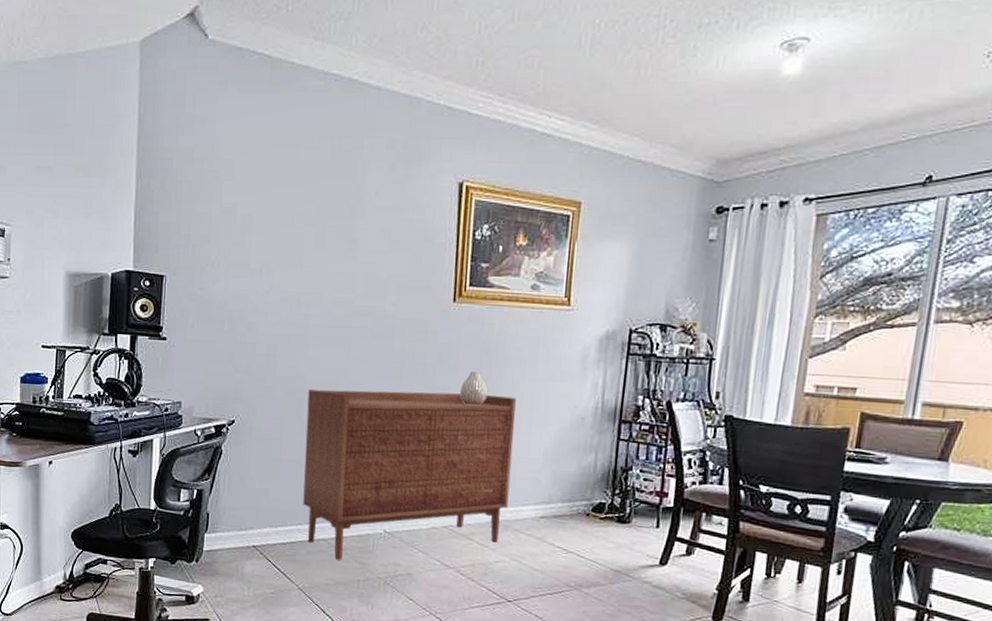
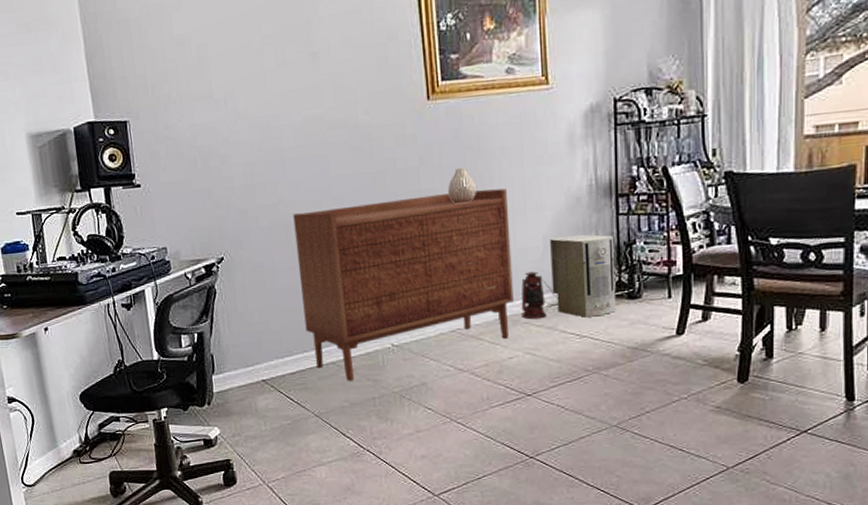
lantern: none [513,481,552,529] -> present [521,271,560,320]
air purifier: none [546,451,611,535] -> present [550,234,617,318]

